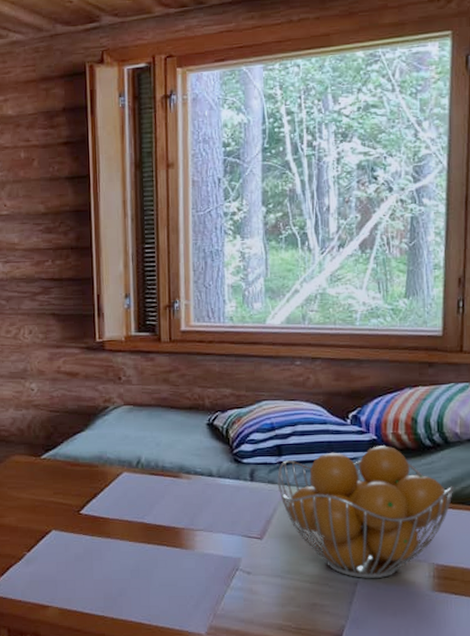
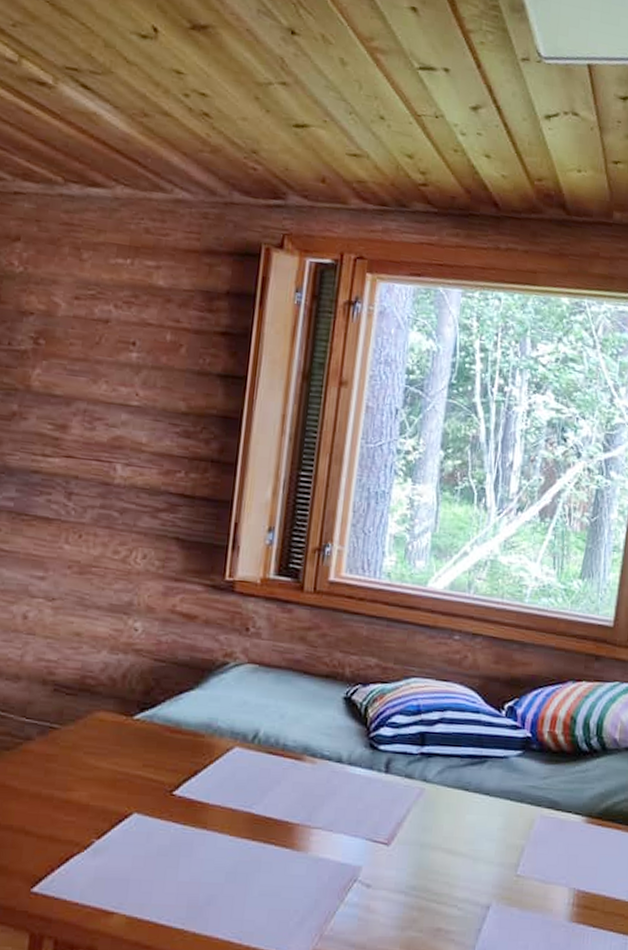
fruit basket: present [277,446,454,579] -> none [415,745,606,903]

